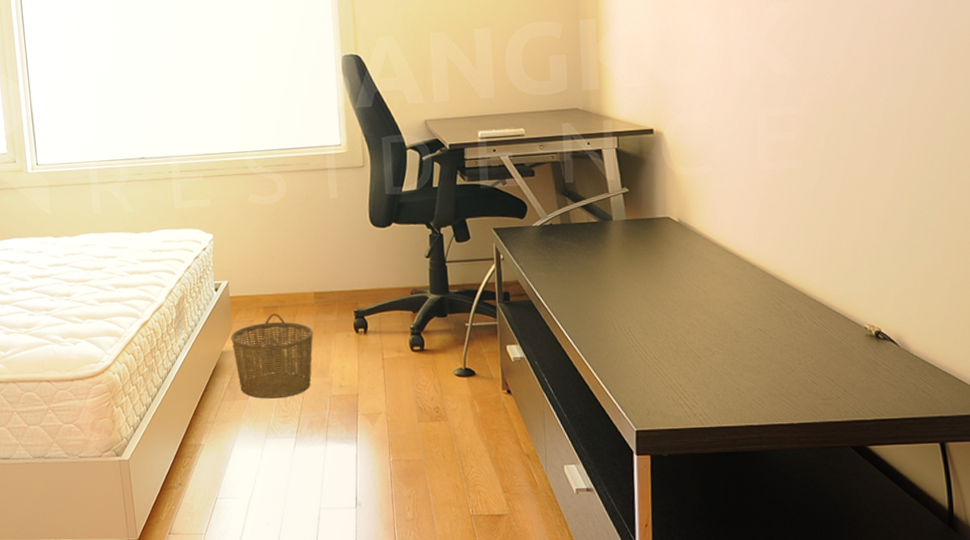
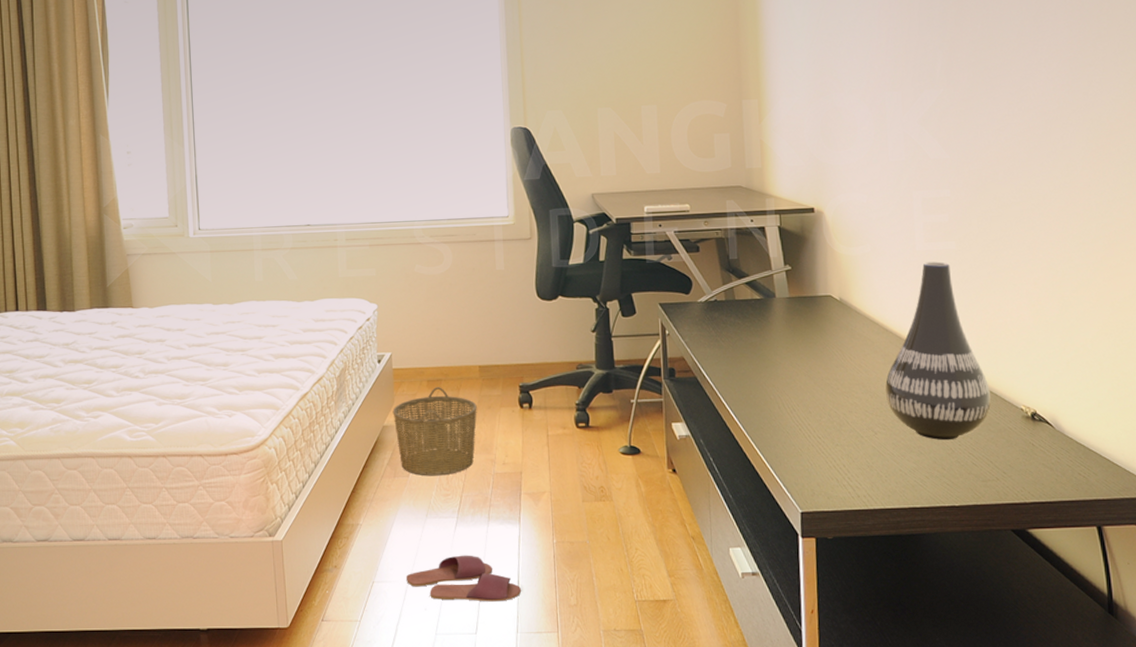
slippers: none [248,472,359,517] -> present [406,555,521,602]
vase: none [724,180,833,360] -> present [885,261,991,441]

